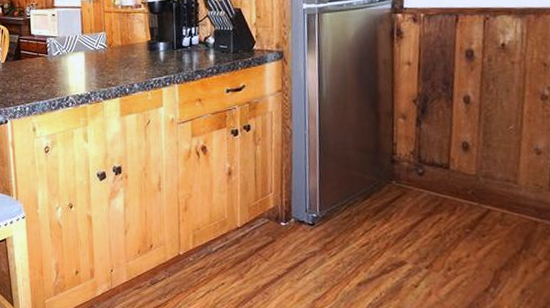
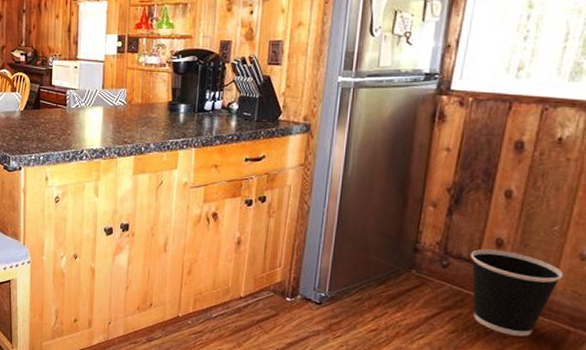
wastebasket: none [441,153,525,233] -> present [470,249,564,337]

